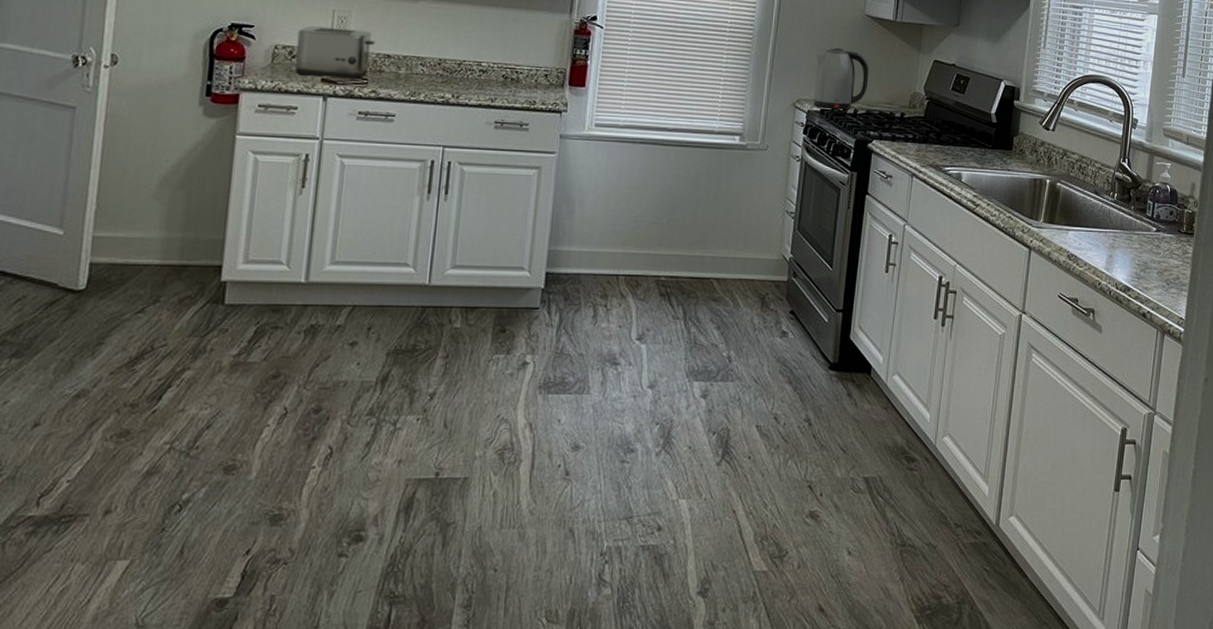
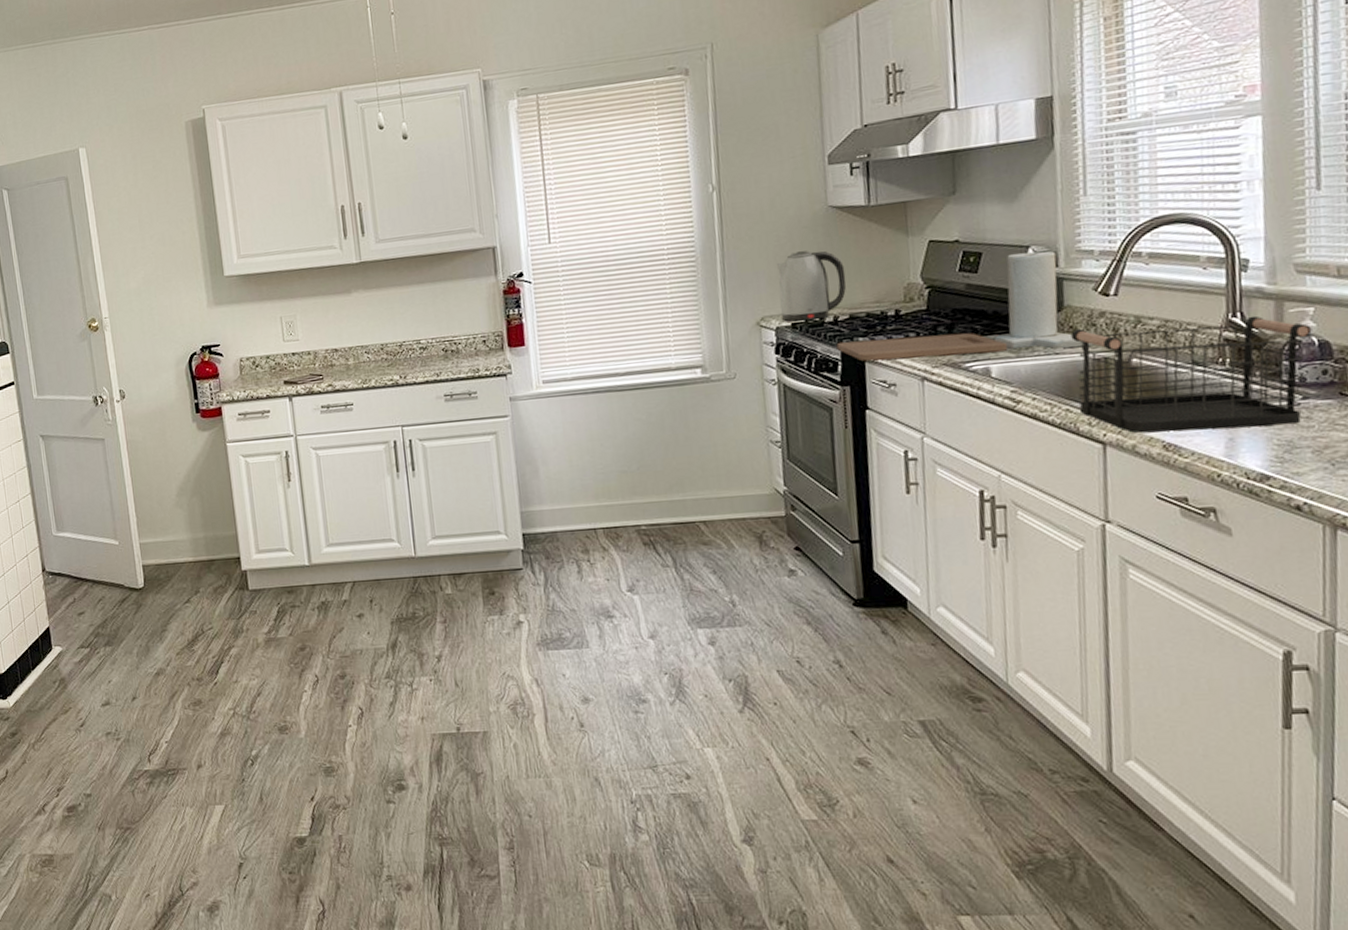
toaster: present [294,25,375,80] -> none [256,330,322,382]
cutting board: none [852,132,977,162] -> present [836,333,1008,362]
paper towel: none [968,83,1035,168] -> present [995,250,1095,349]
dish rack: none [1017,152,1168,250] -> present [1070,315,1312,433]

